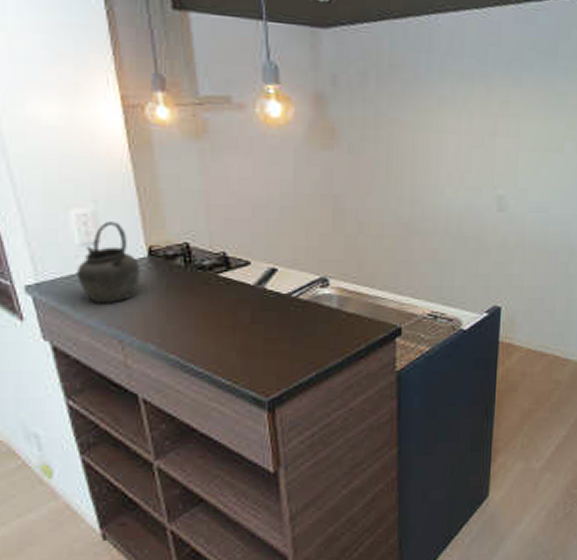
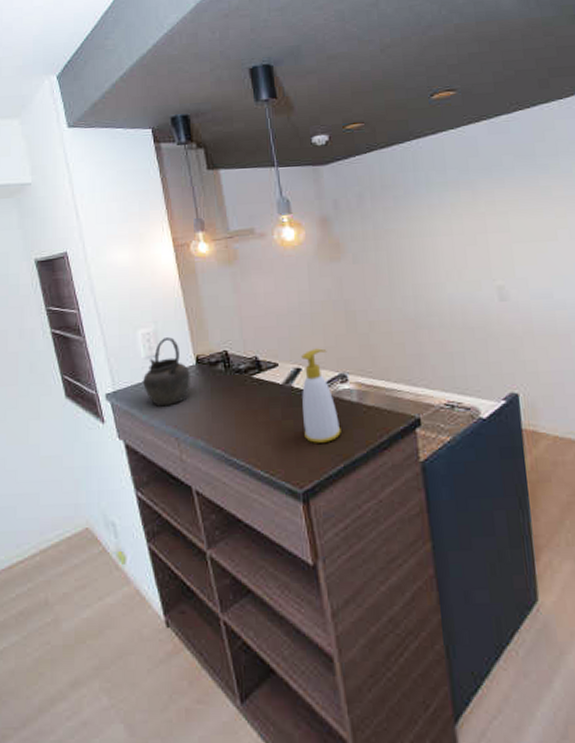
soap bottle: none [275,247,317,350] -> present [301,348,341,443]

